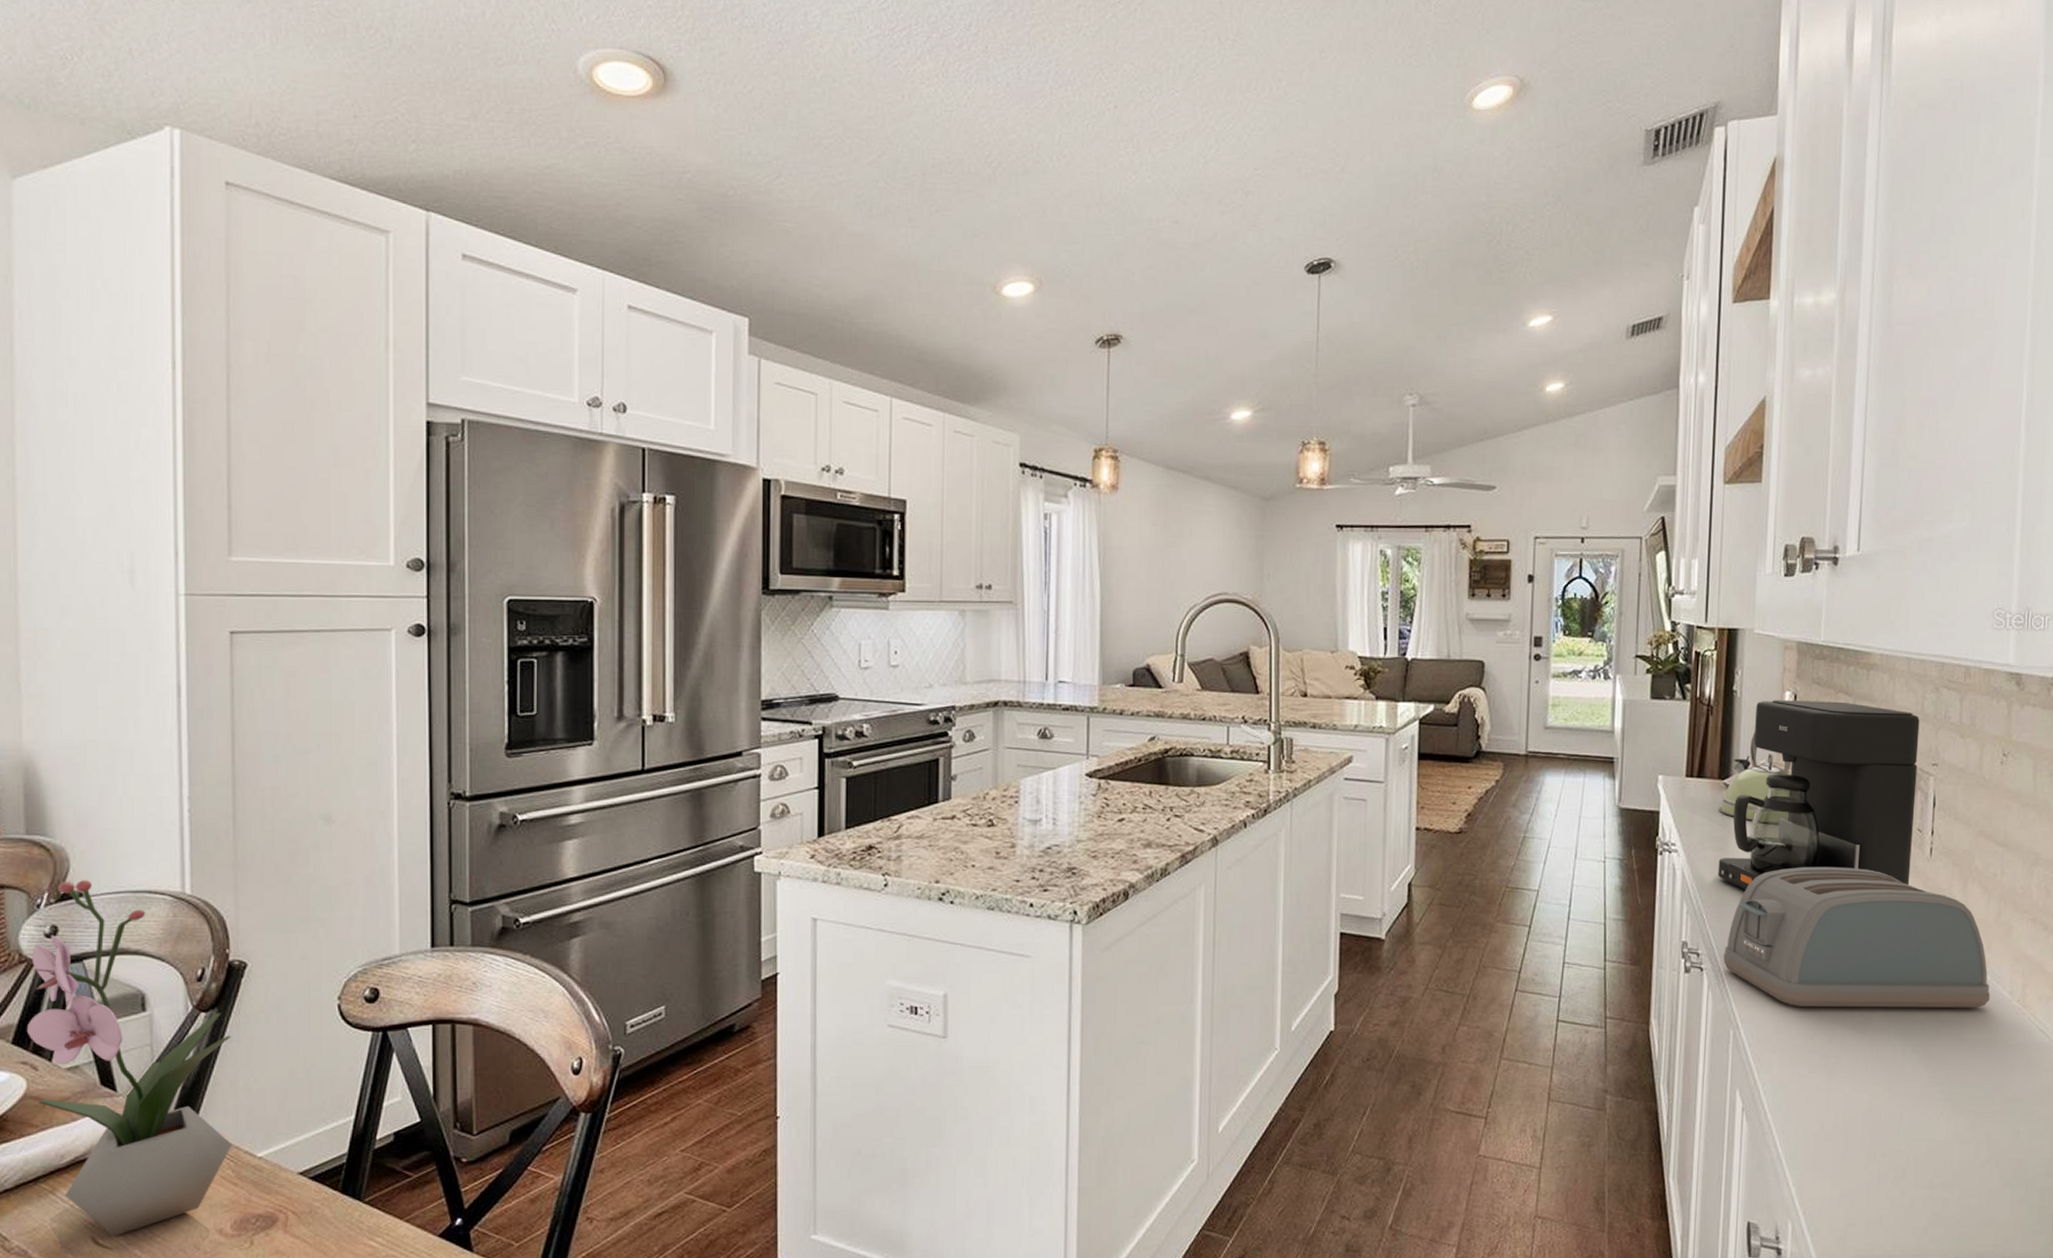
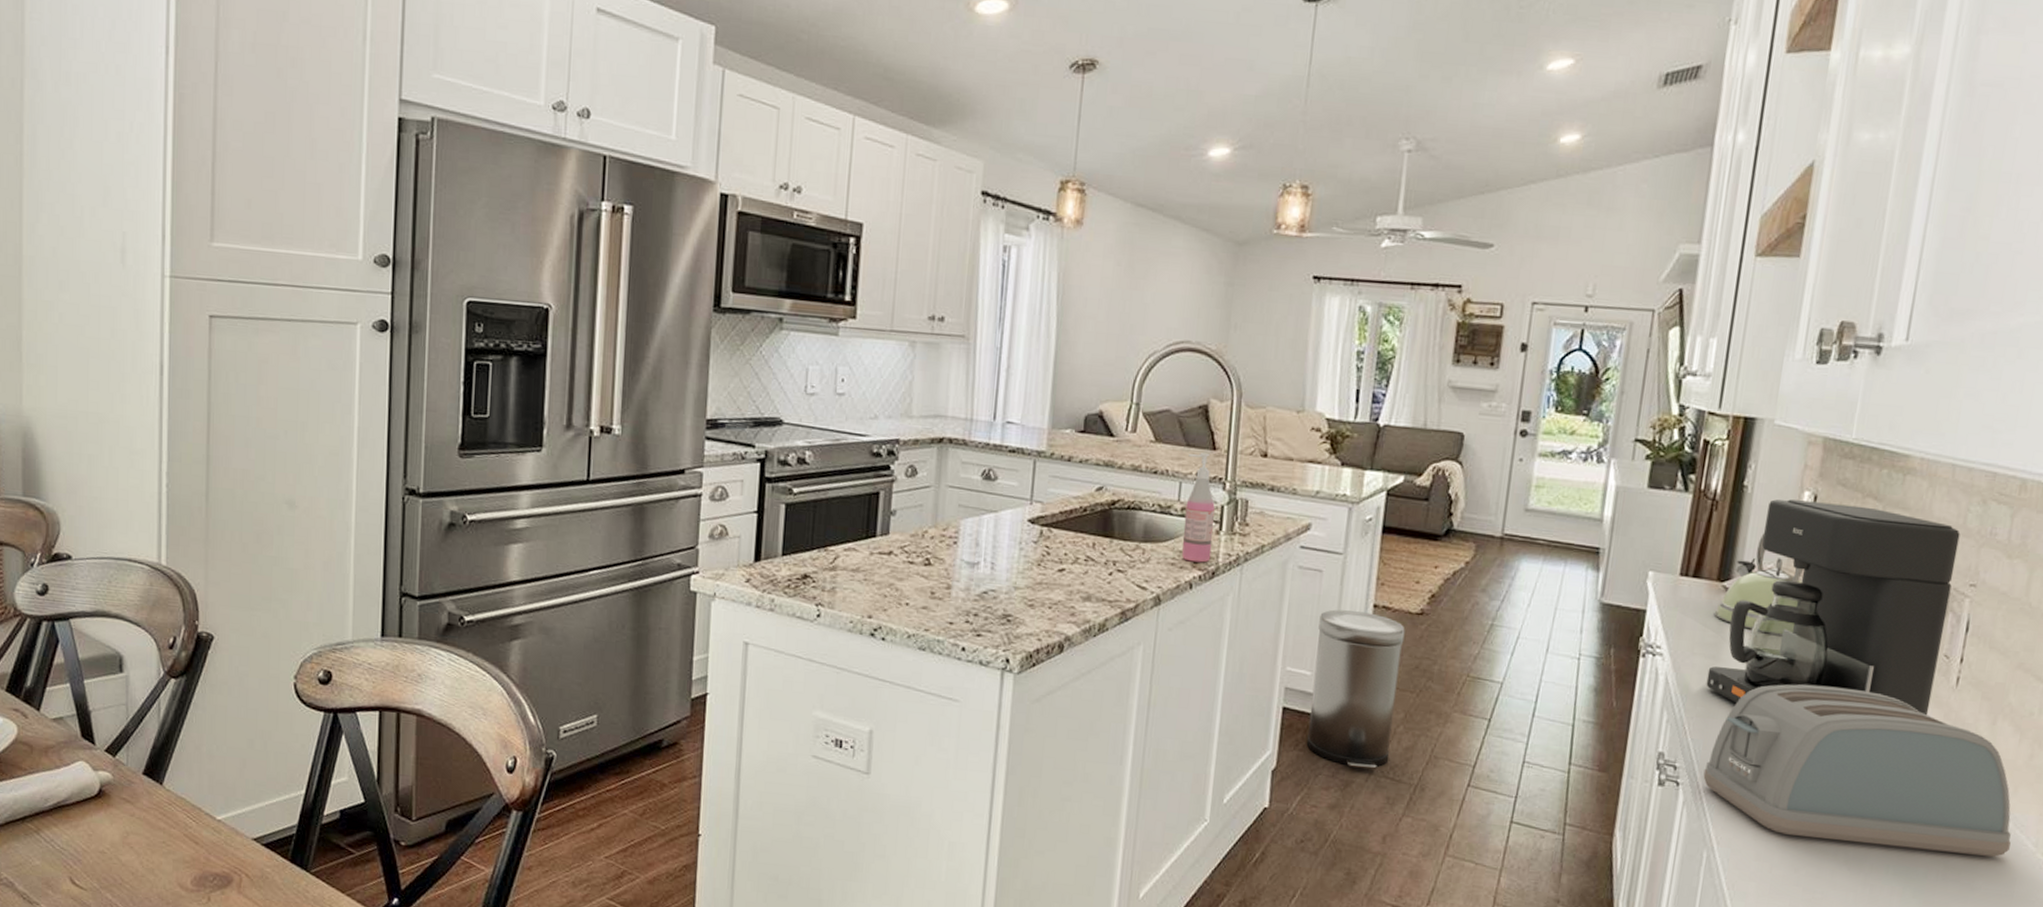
flower arrangement: present [26,880,233,1237] -> none [18,543,197,879]
soap dispenser: none [1234,697,1263,802] -> present [1182,452,1215,563]
pedal bin: none [1364,835,1447,983] -> present [1306,609,1405,769]

